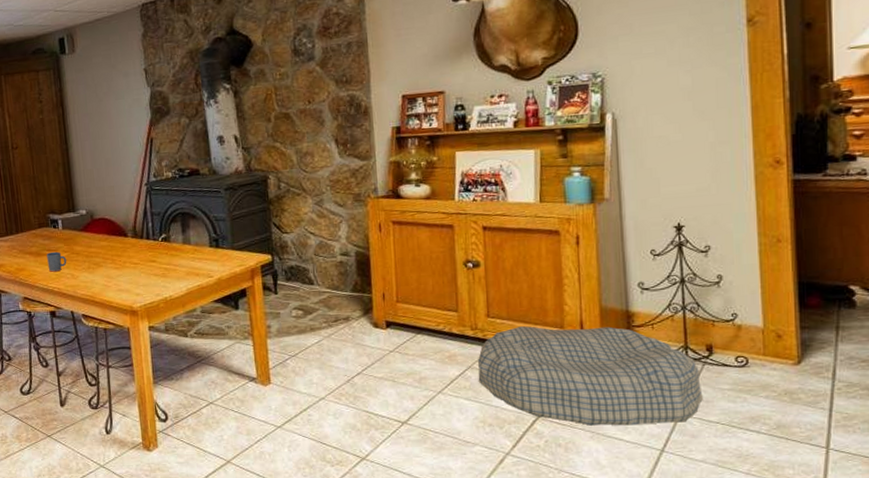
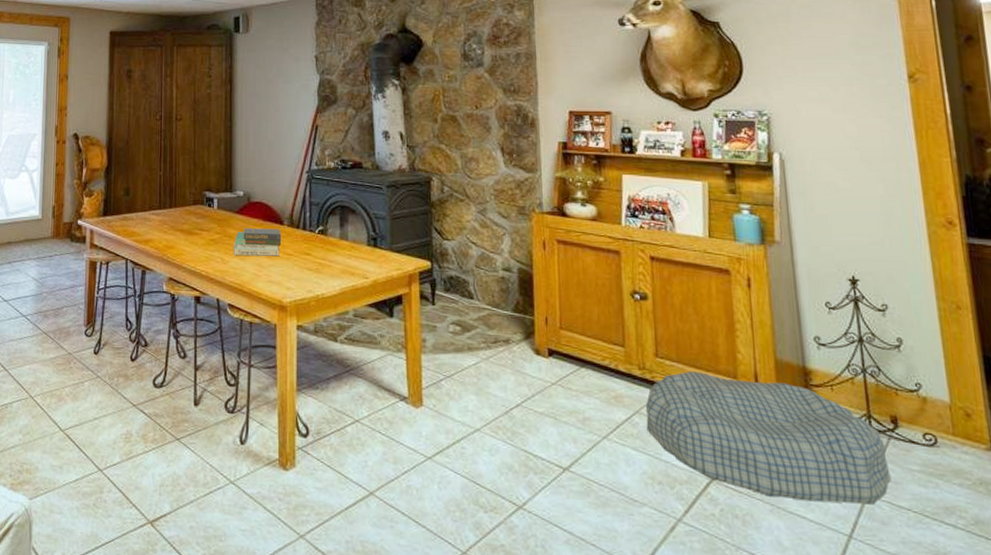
mug: present [47,251,67,272] -> none [198,232,218,254]
books: none [81,241,128,270] -> present [234,228,282,257]

